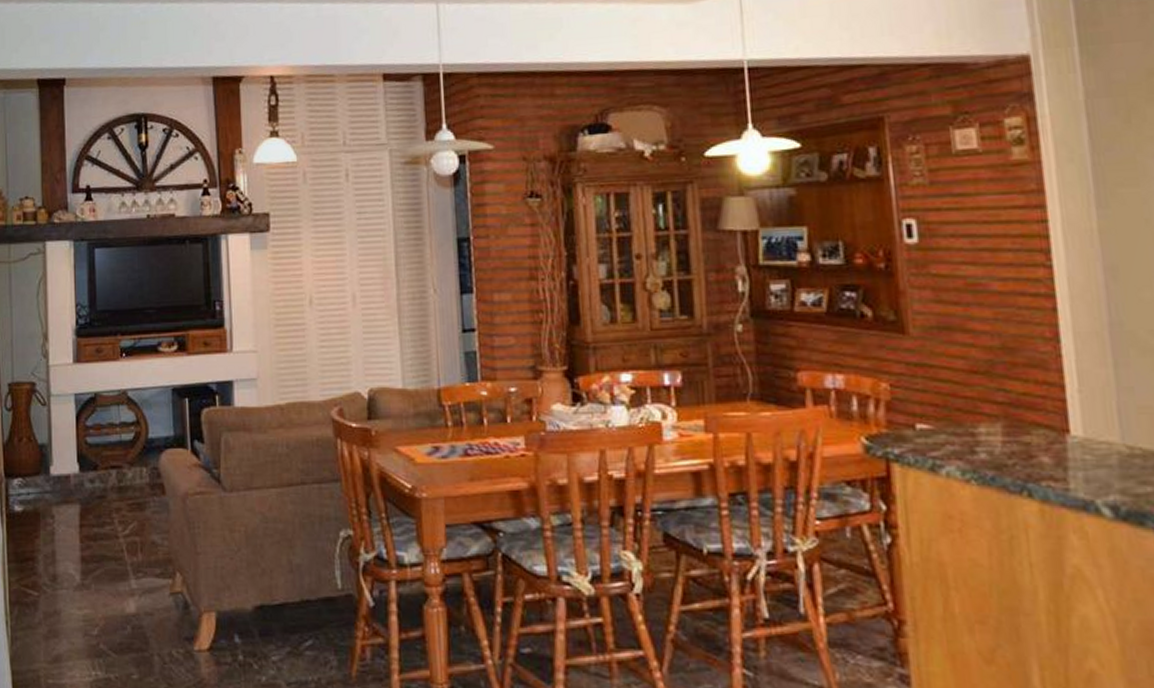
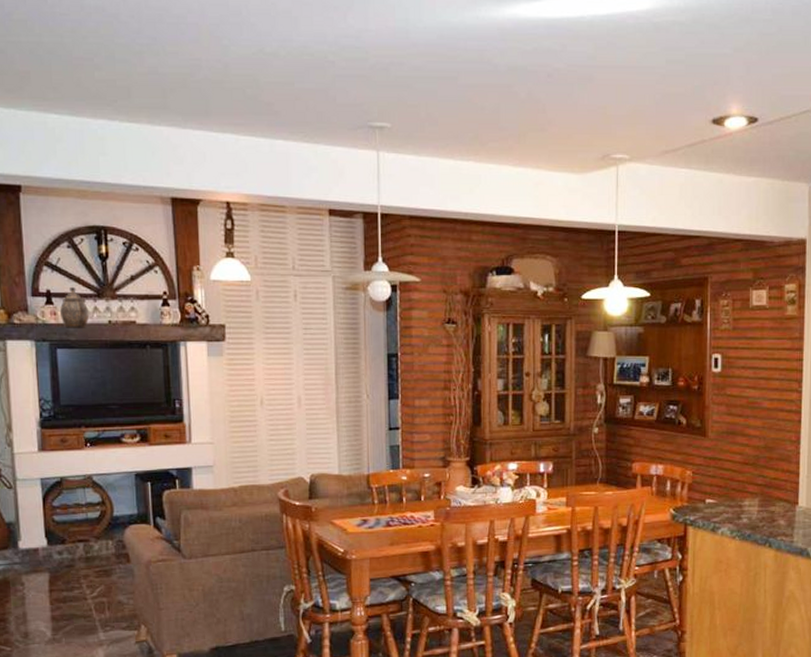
decorative jar: none [98,180,128,226] -> present [59,286,90,330]

